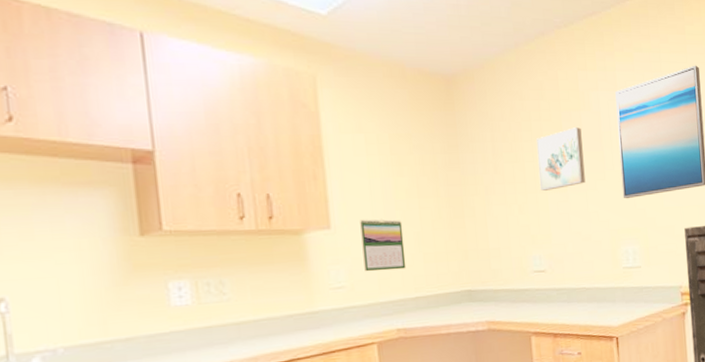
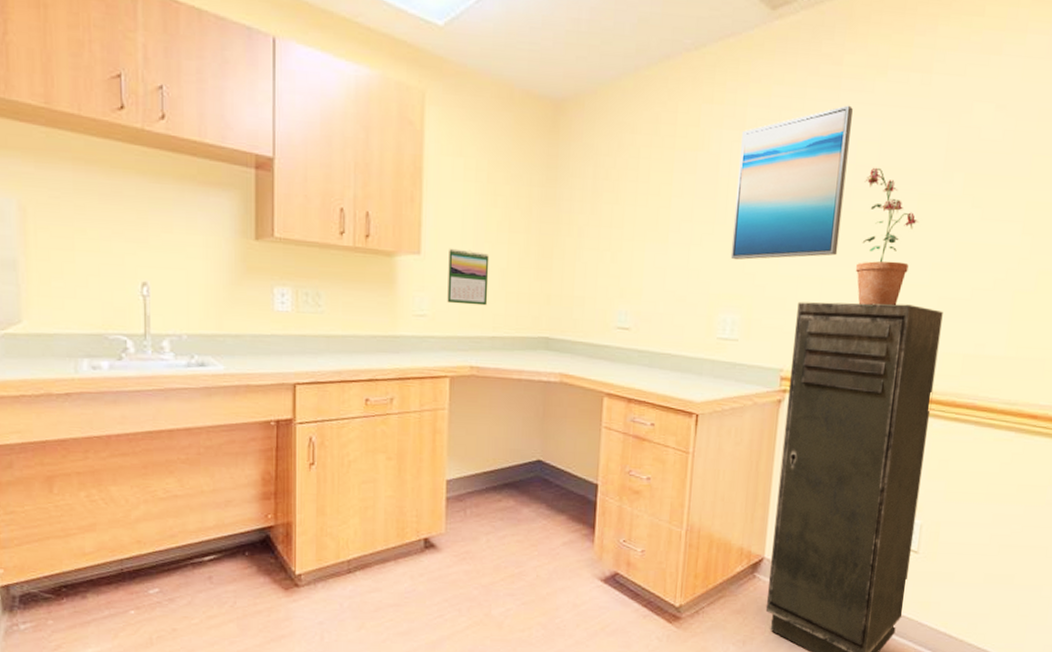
wall art: present [536,127,586,191] -> none [637,170,695,240]

